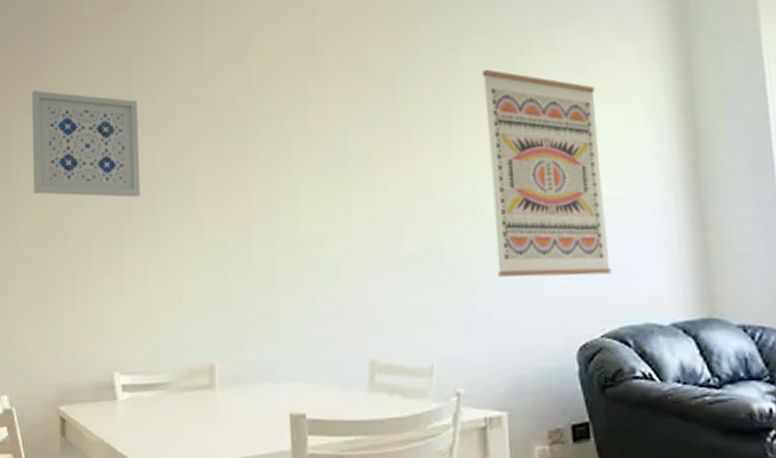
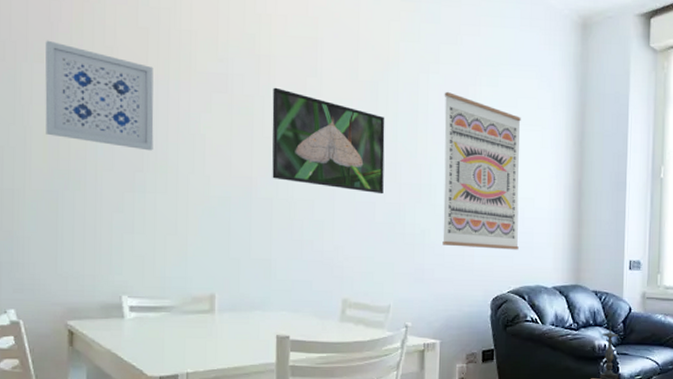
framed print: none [268,100,412,217] -> present [272,87,385,194]

